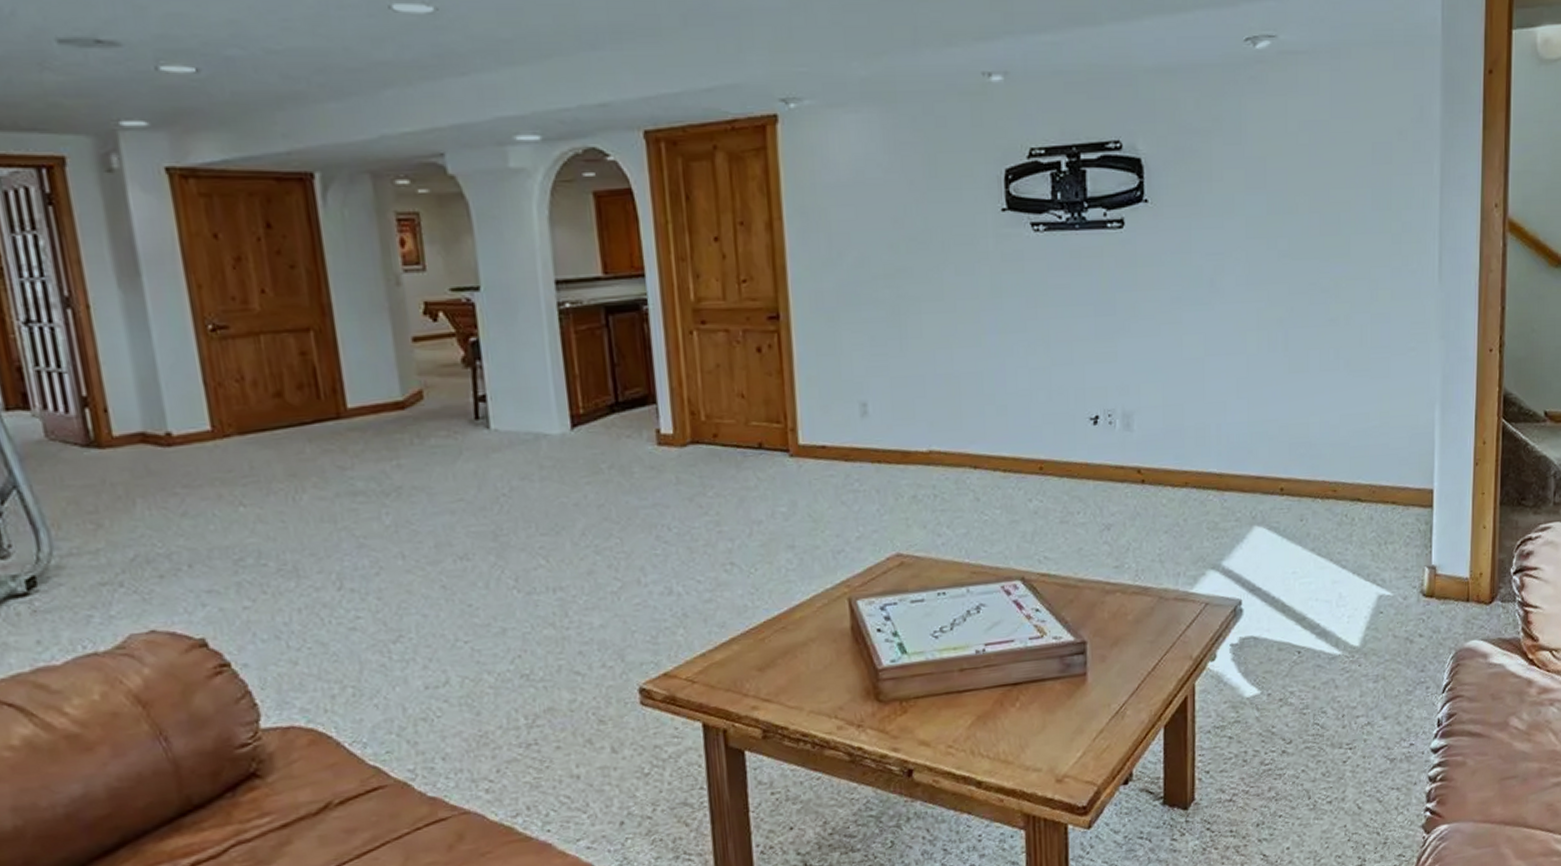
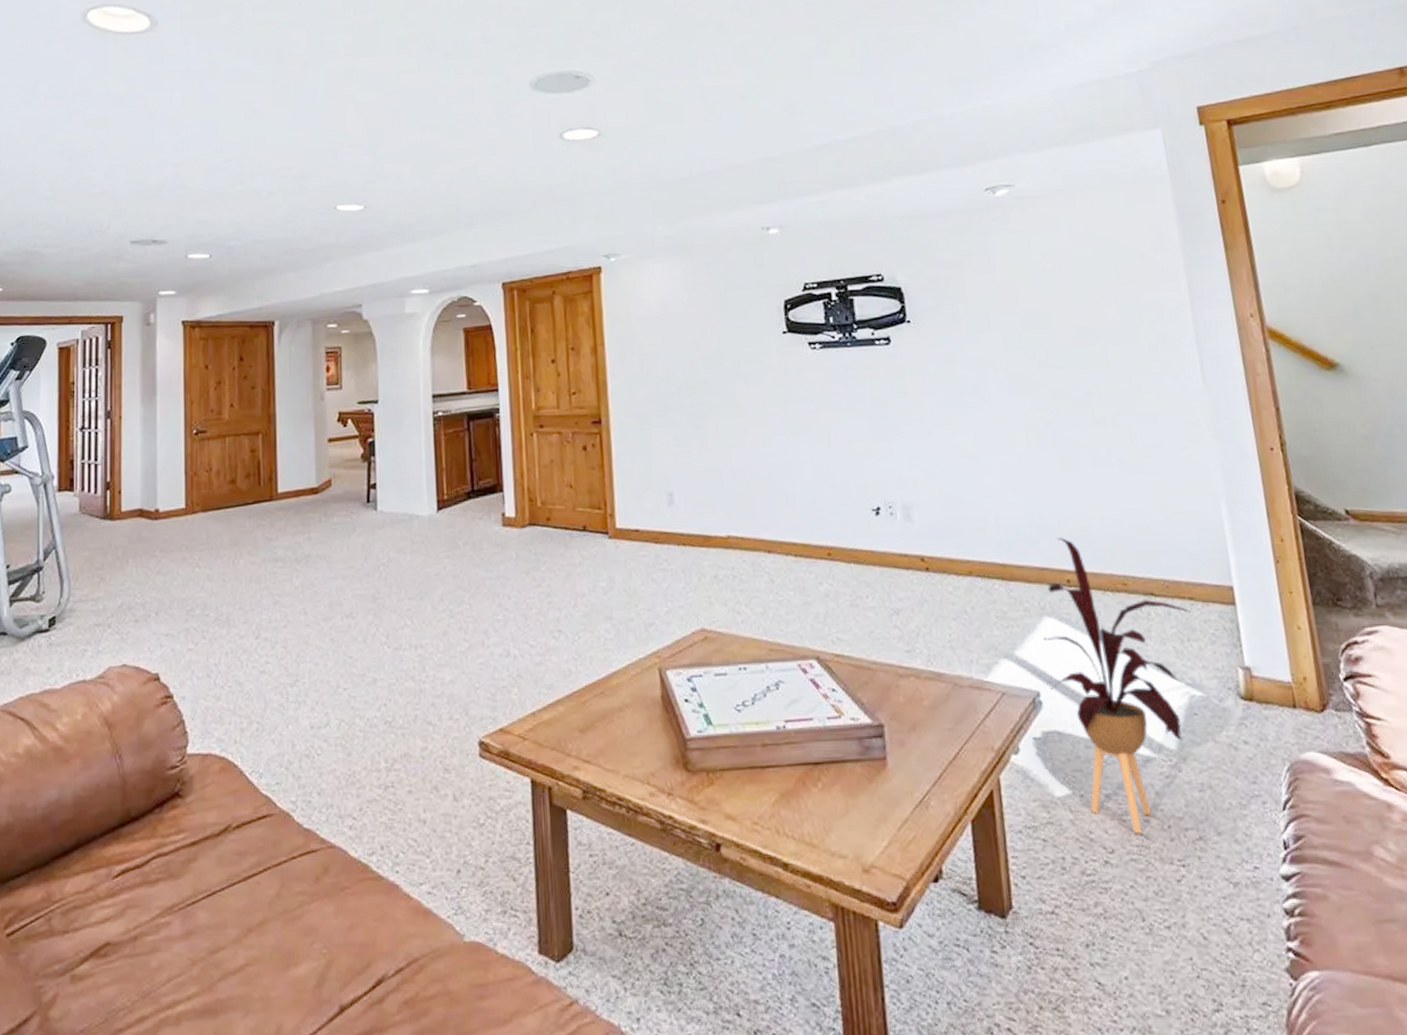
house plant: none [1251,445,1393,725] -> present [1043,538,1193,834]

